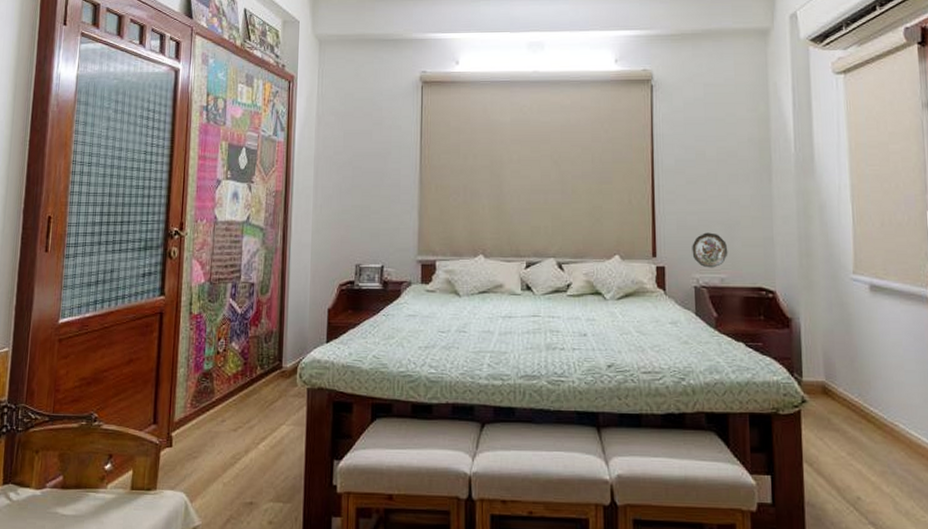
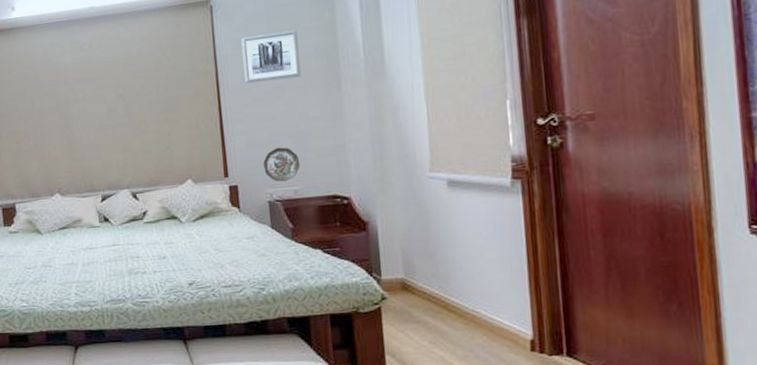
wall art: none [678,119,734,165] -> present [241,30,301,84]

